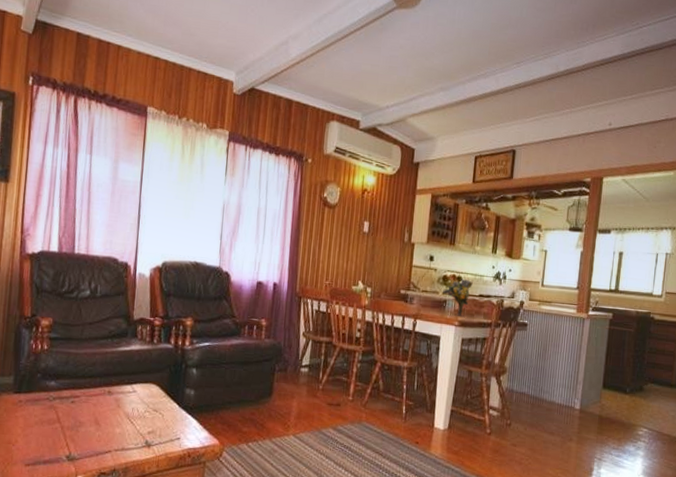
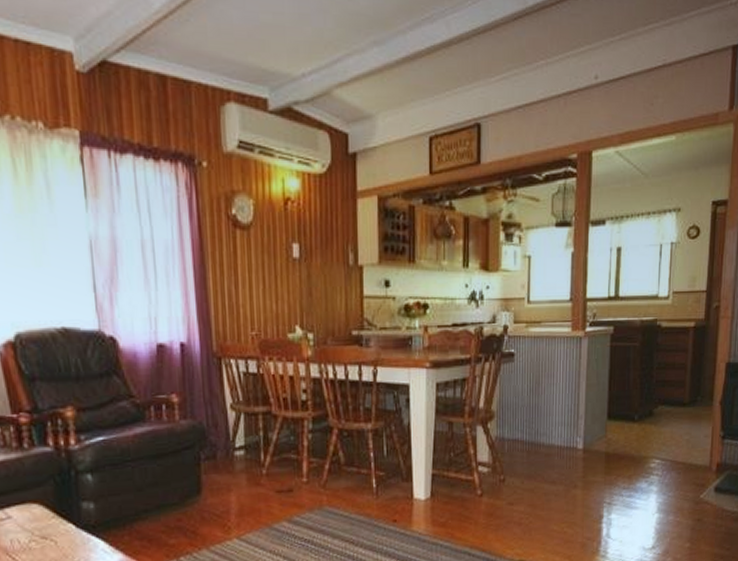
bouquet: present [442,278,473,318] -> none [405,305,443,357]

